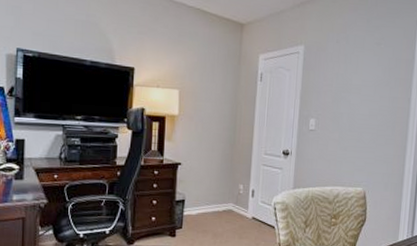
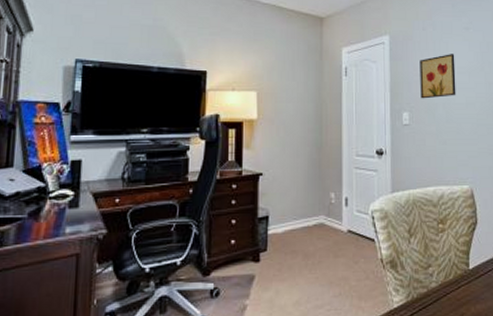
wall art: none [328,67,364,108] -> present [419,54,456,99]

